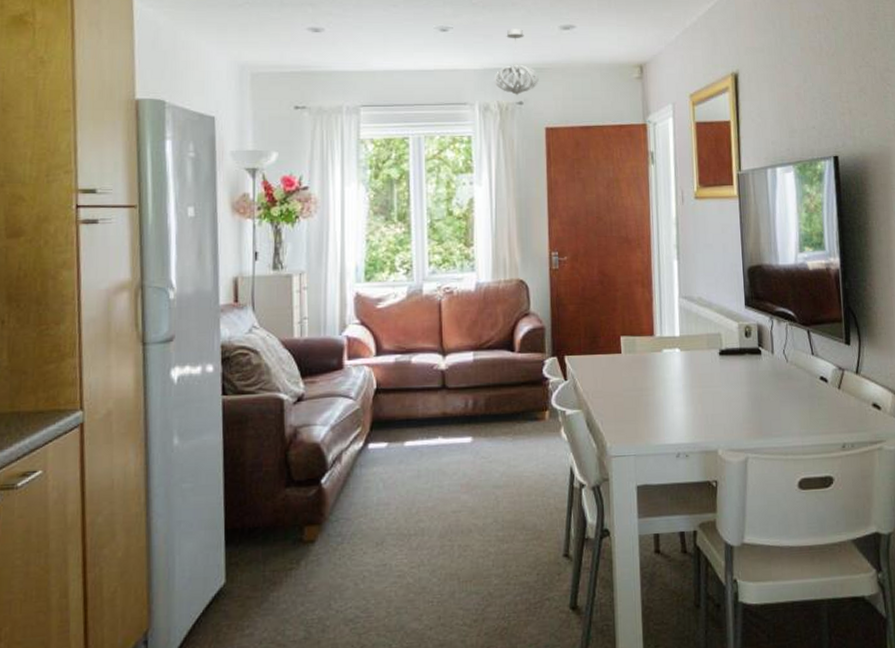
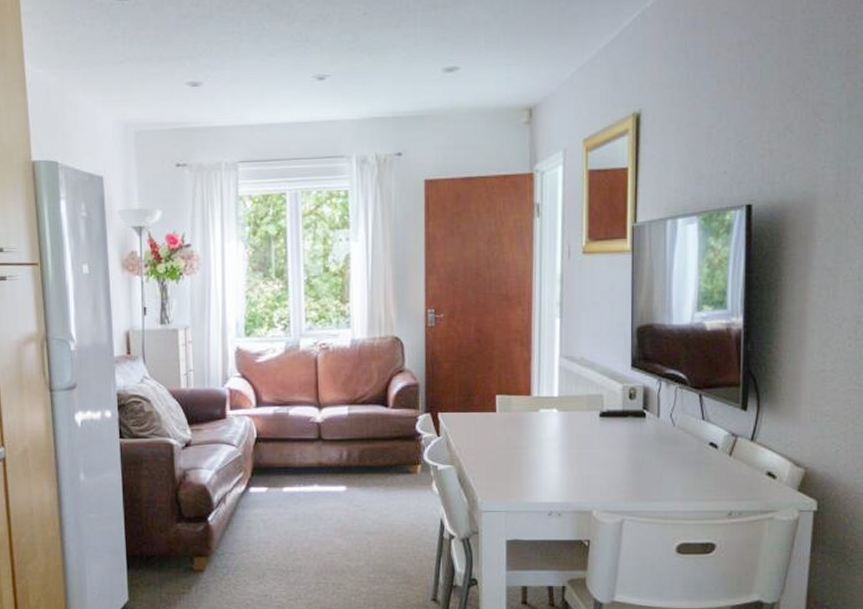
pendant light: present [494,29,539,96] -> none [372,73,419,147]

